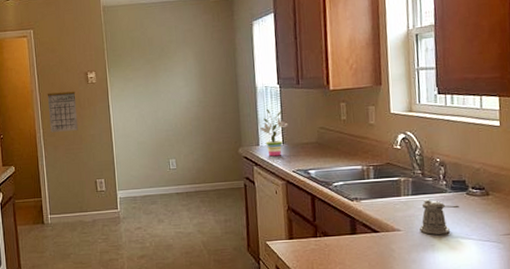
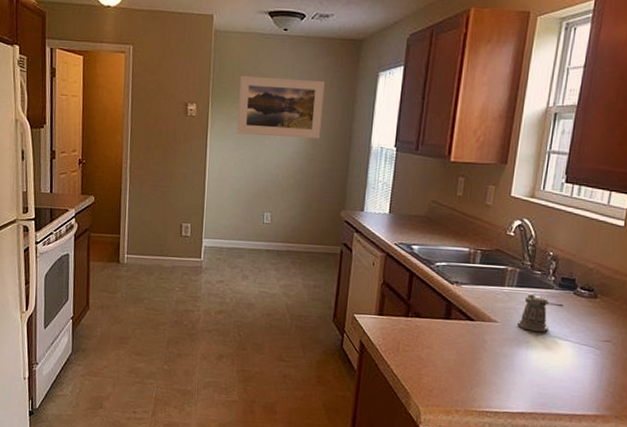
calendar: present [47,91,78,133] -> none [139,120,172,167]
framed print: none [131,36,210,93] -> present [237,75,325,139]
potted plant: present [260,108,289,157] -> none [367,172,399,226]

